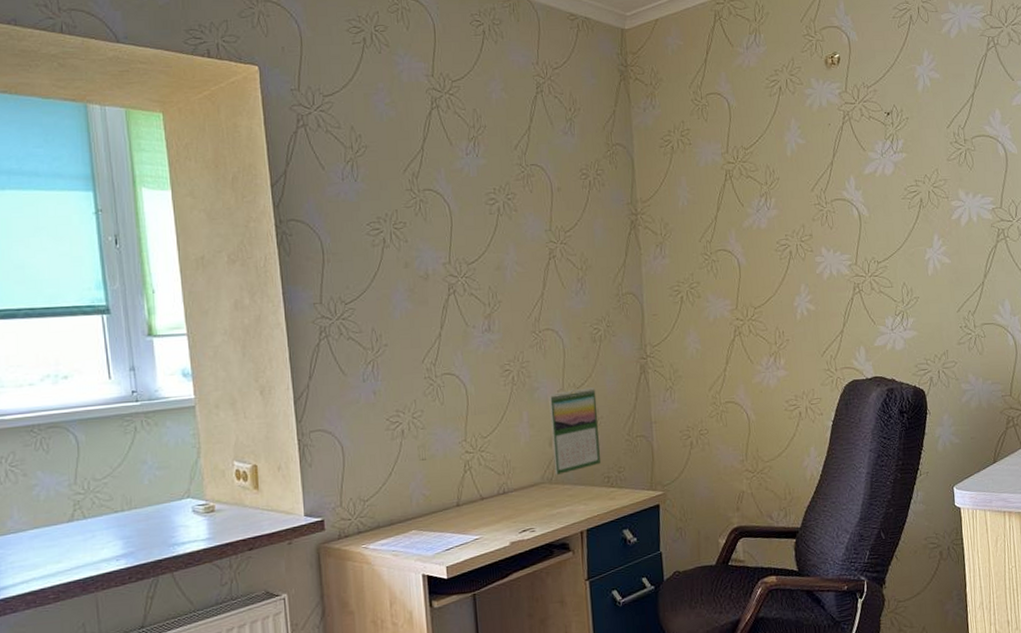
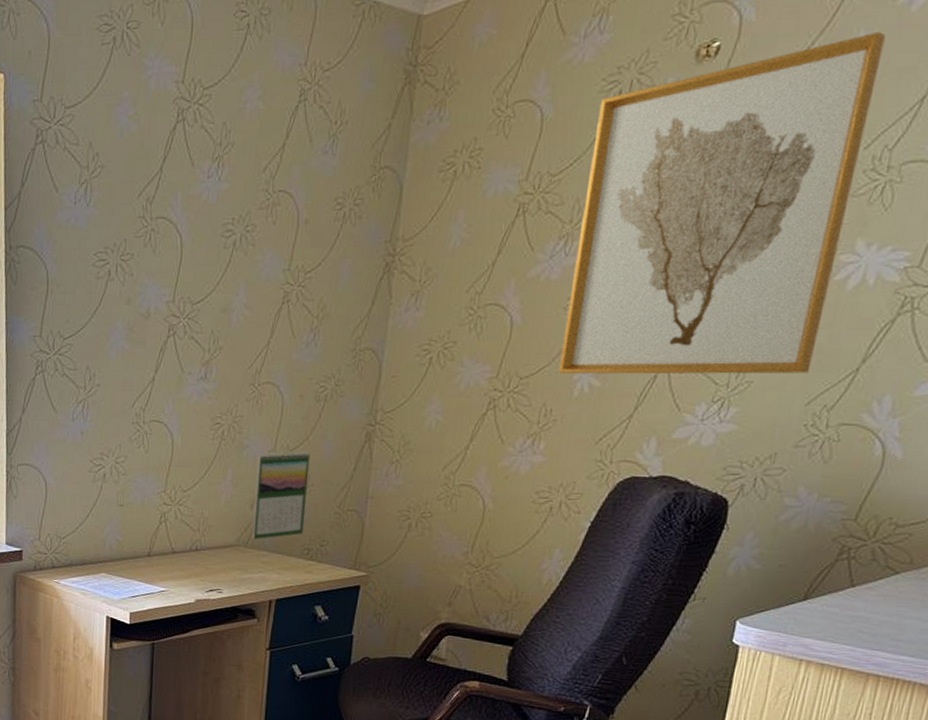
wall art: none [768,50,954,302] -> present [558,31,886,374]

